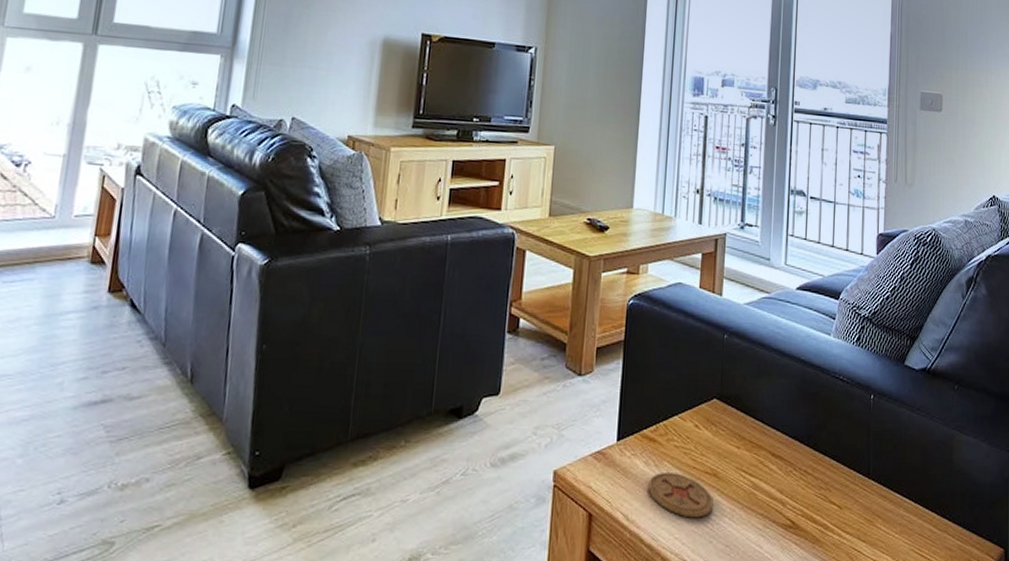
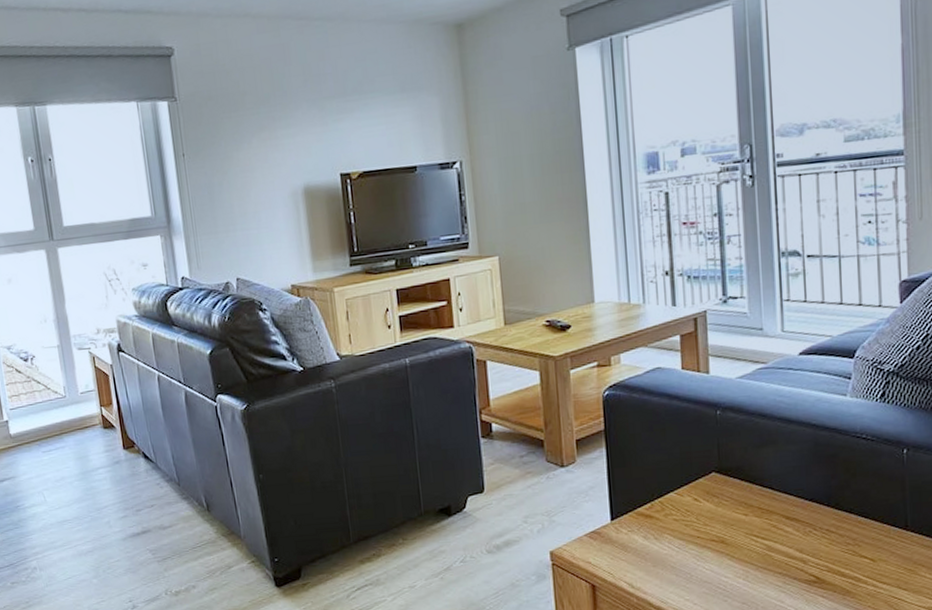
coaster: present [648,471,713,518] -> none [650,543,724,582]

